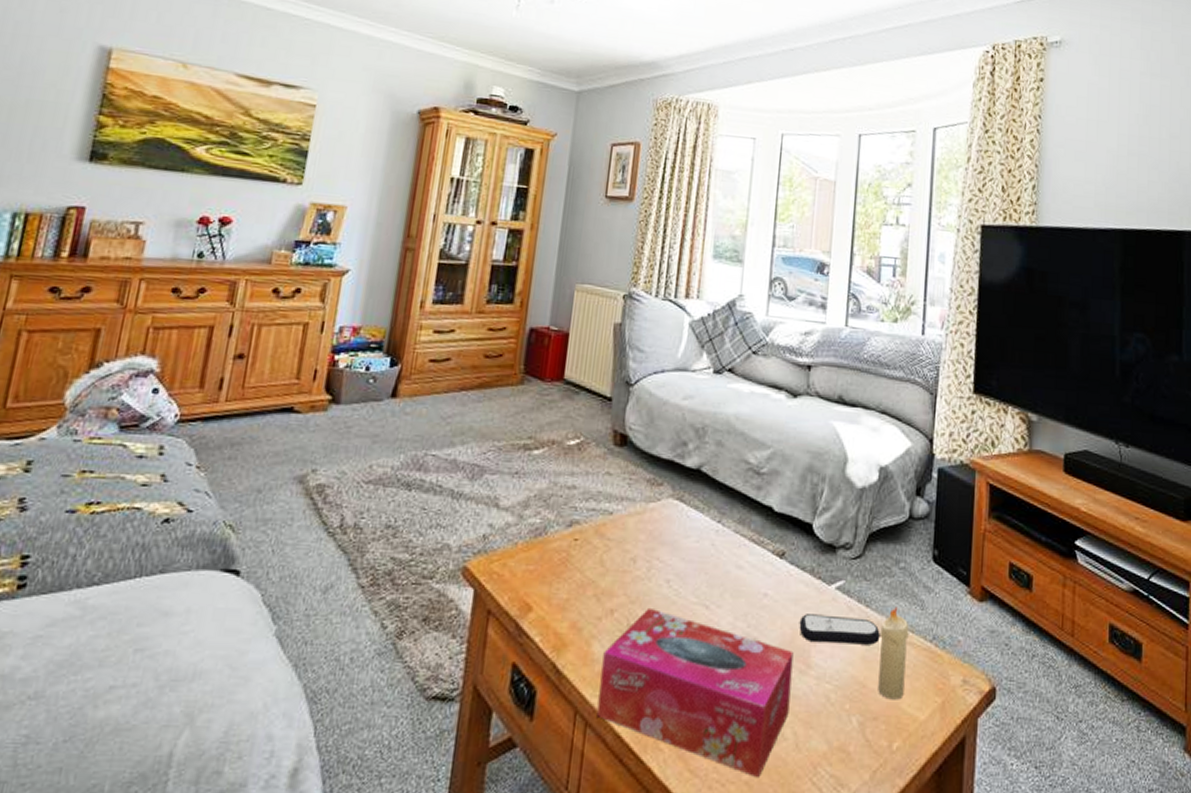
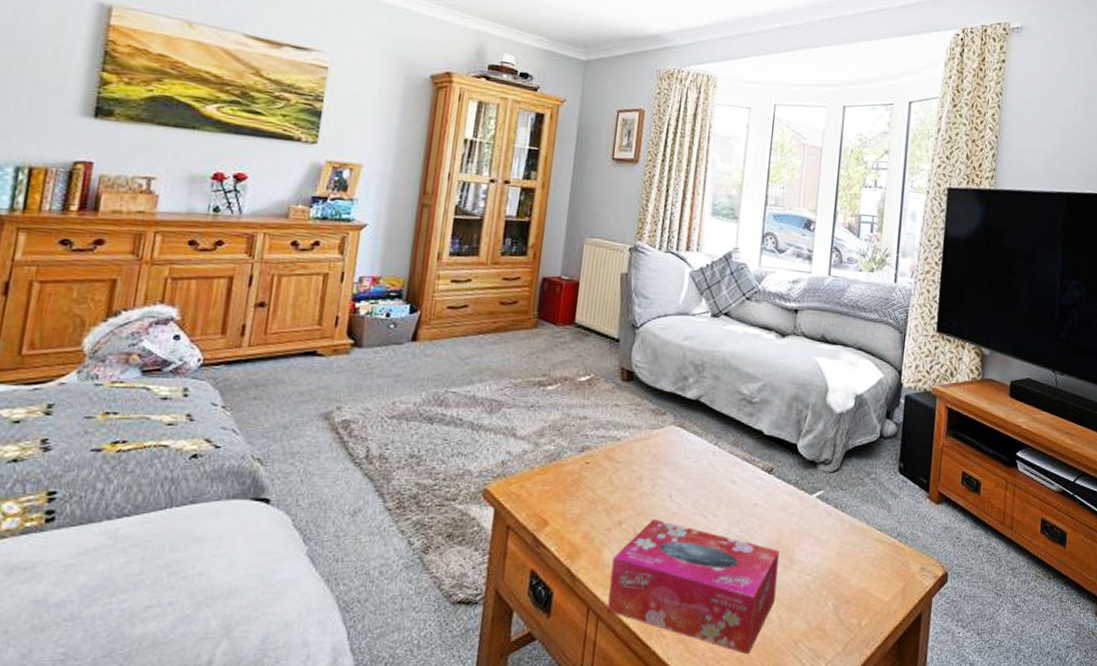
remote control: present [799,614,880,645] -> none [784,519,853,543]
candle: present [878,606,909,700] -> none [850,510,878,586]

